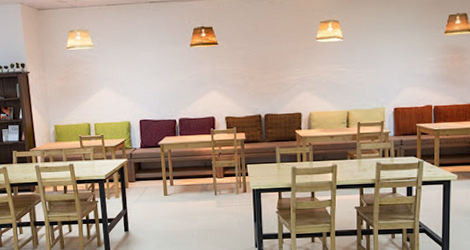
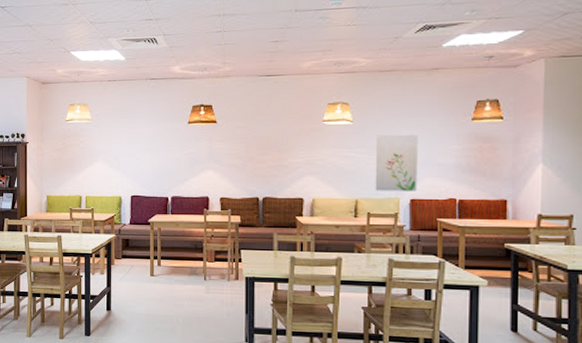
wall art: none [363,48,400,102] -> present [375,134,418,191]

